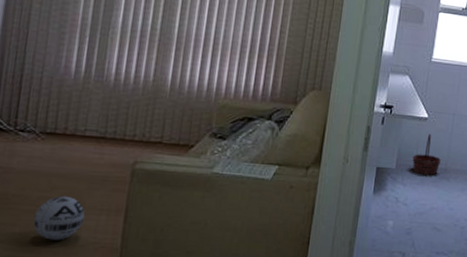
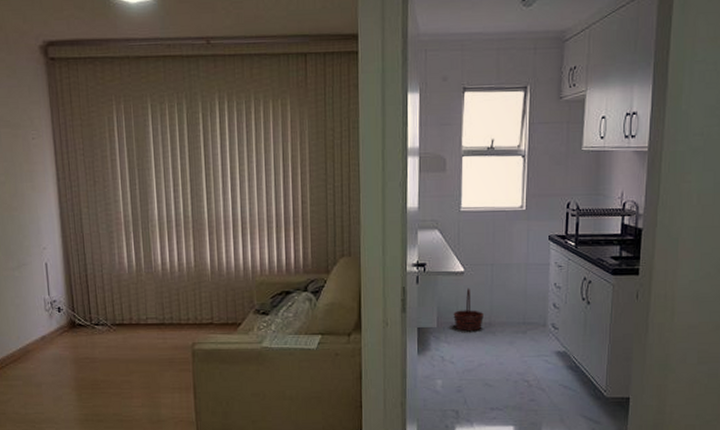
ball: present [33,195,85,240] -> none [121,378,161,417]

